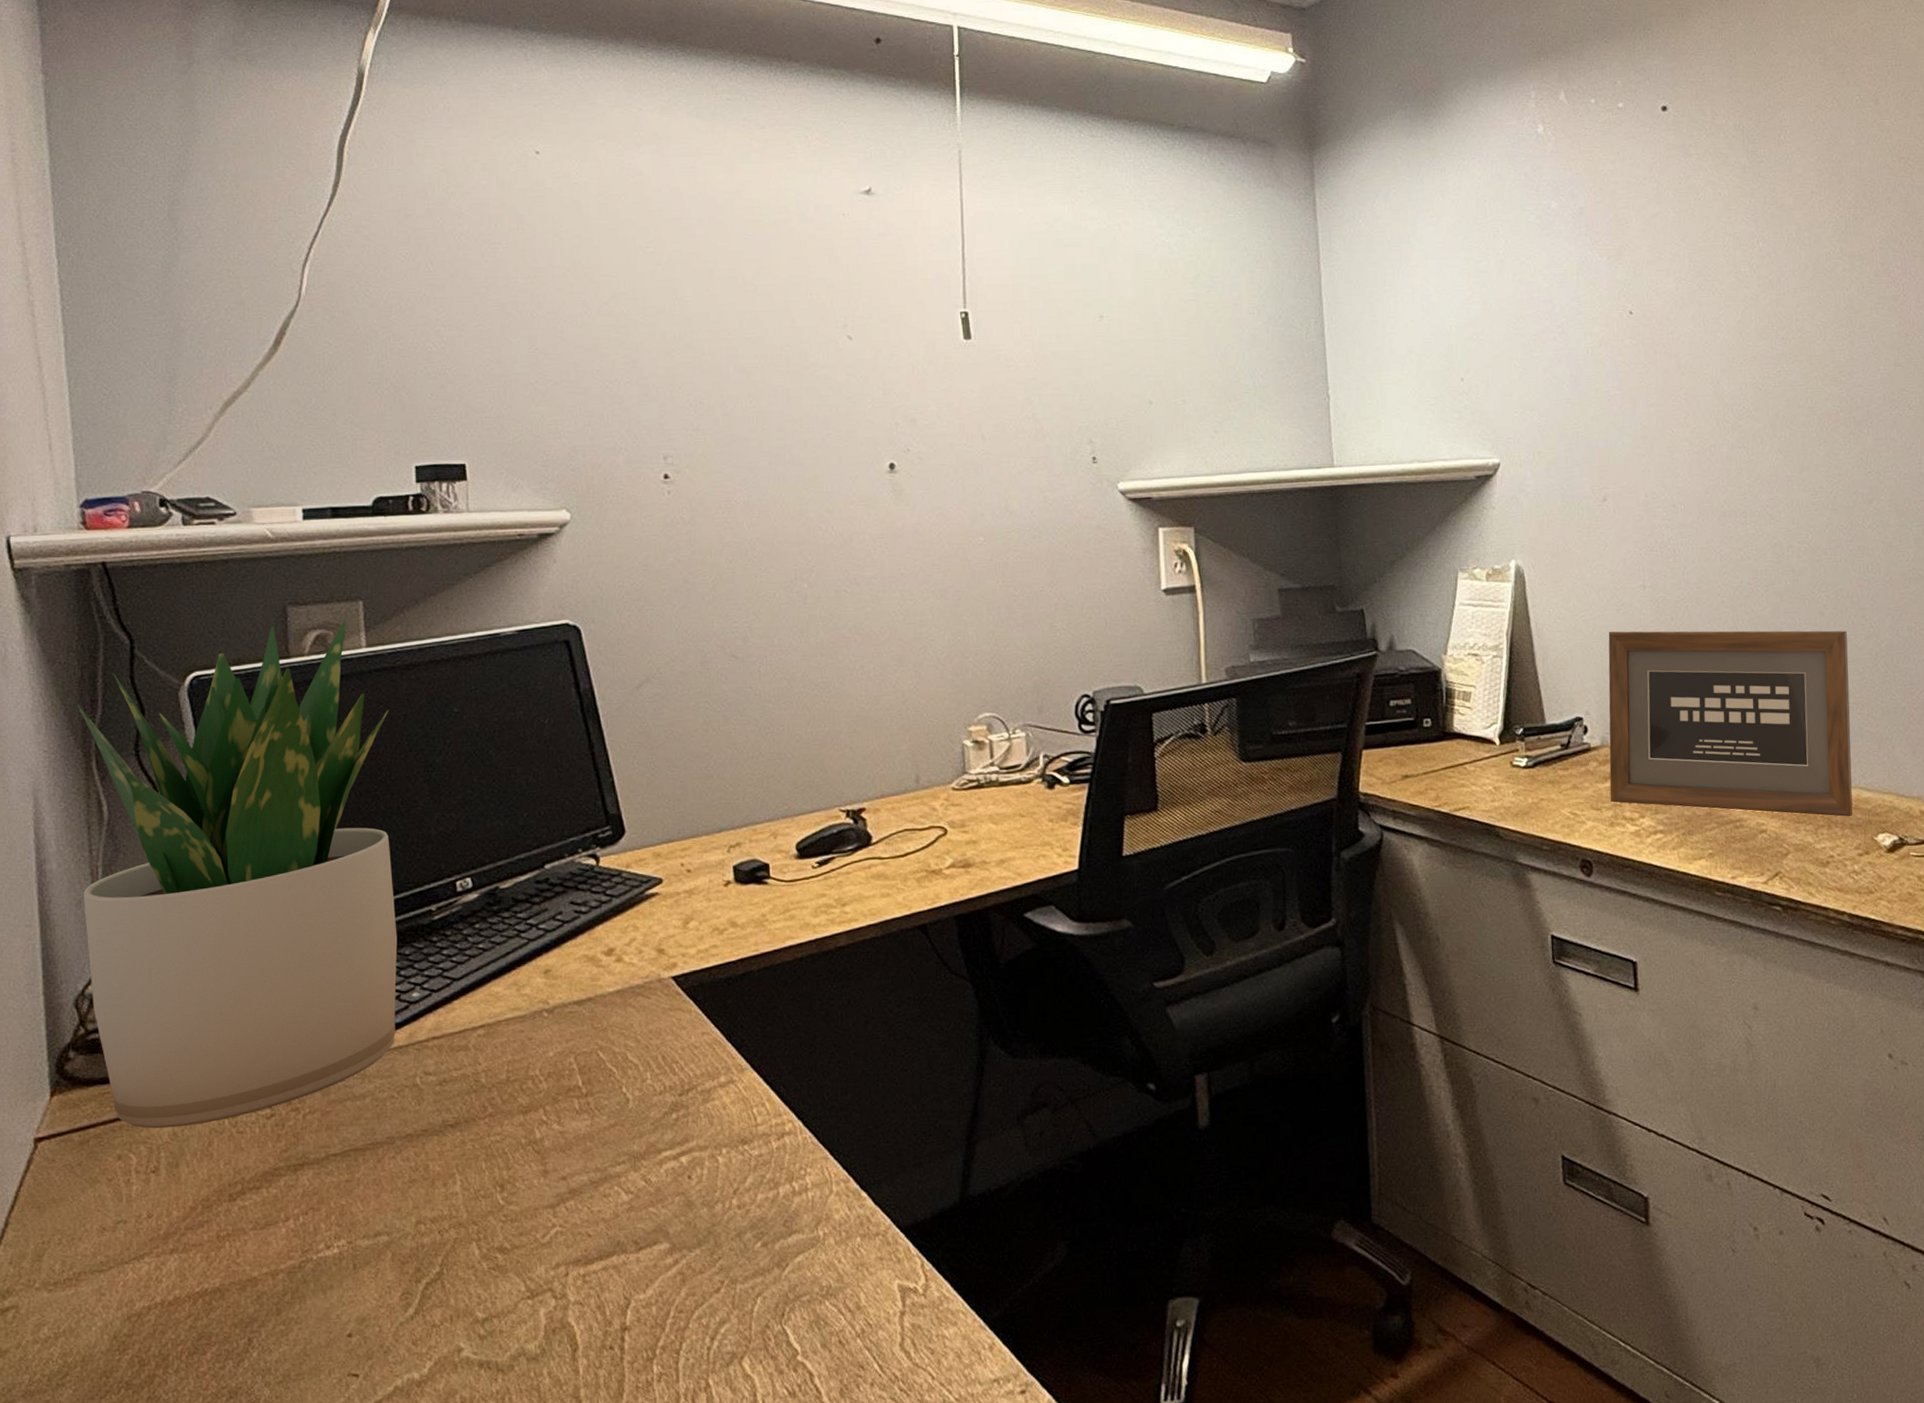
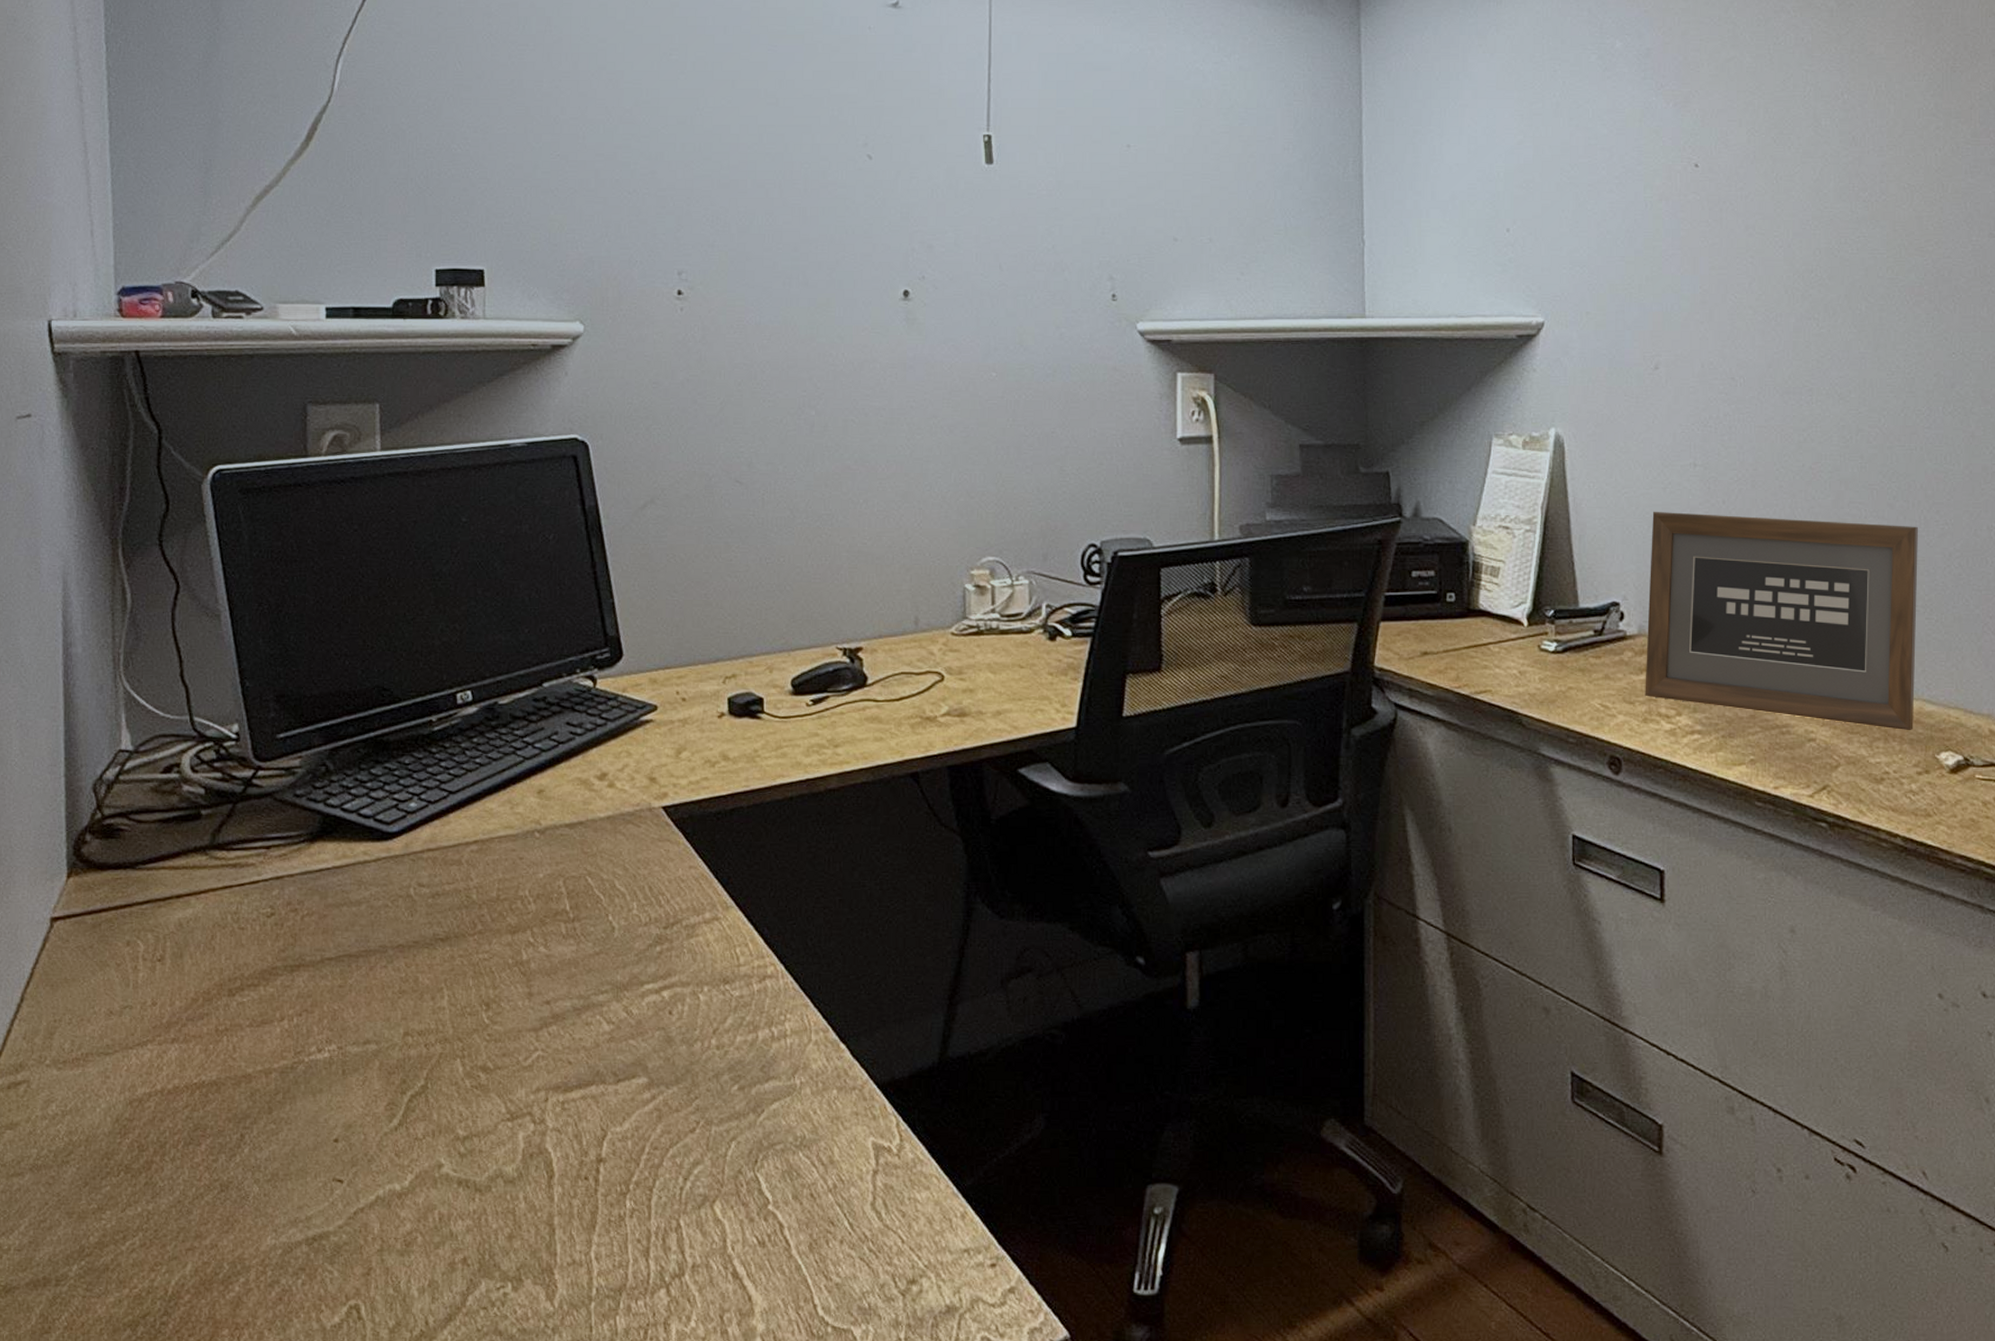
planter: present [77,622,398,1129] -> none [105,423,400,918]

